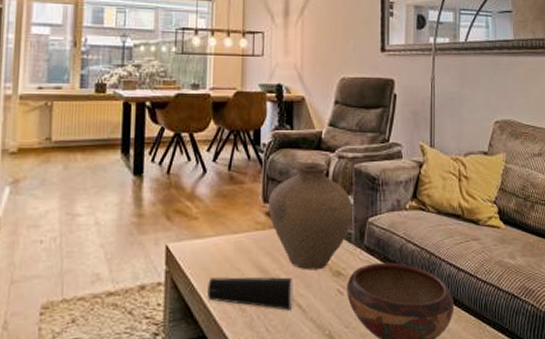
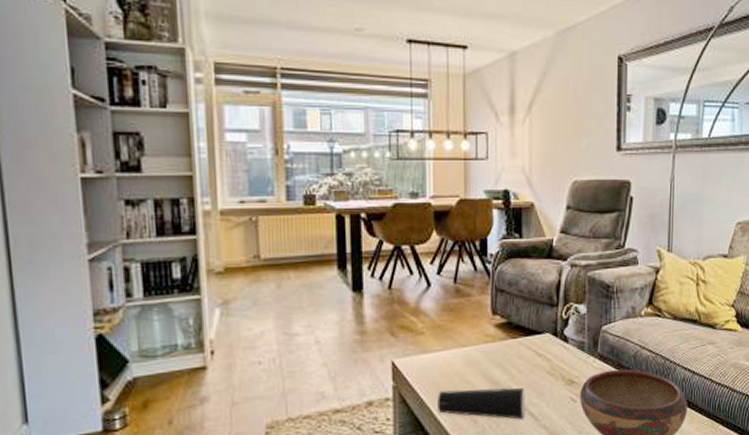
vase: present [268,162,352,270] -> none [498,271,585,380]

